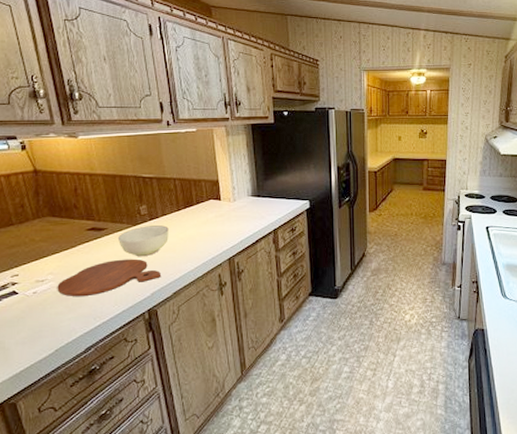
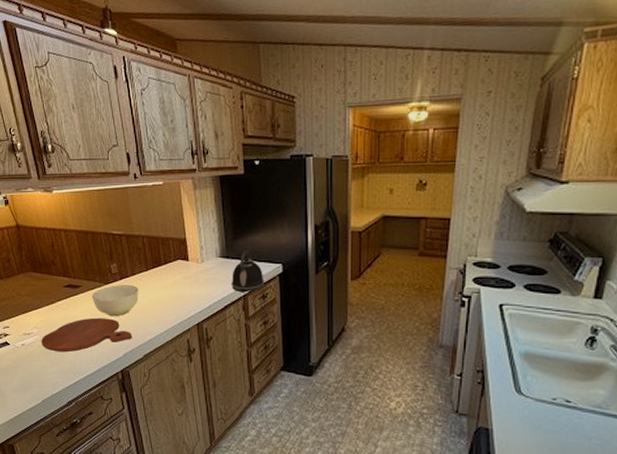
kettle: none [263,188,293,227] -> present [232,248,264,293]

